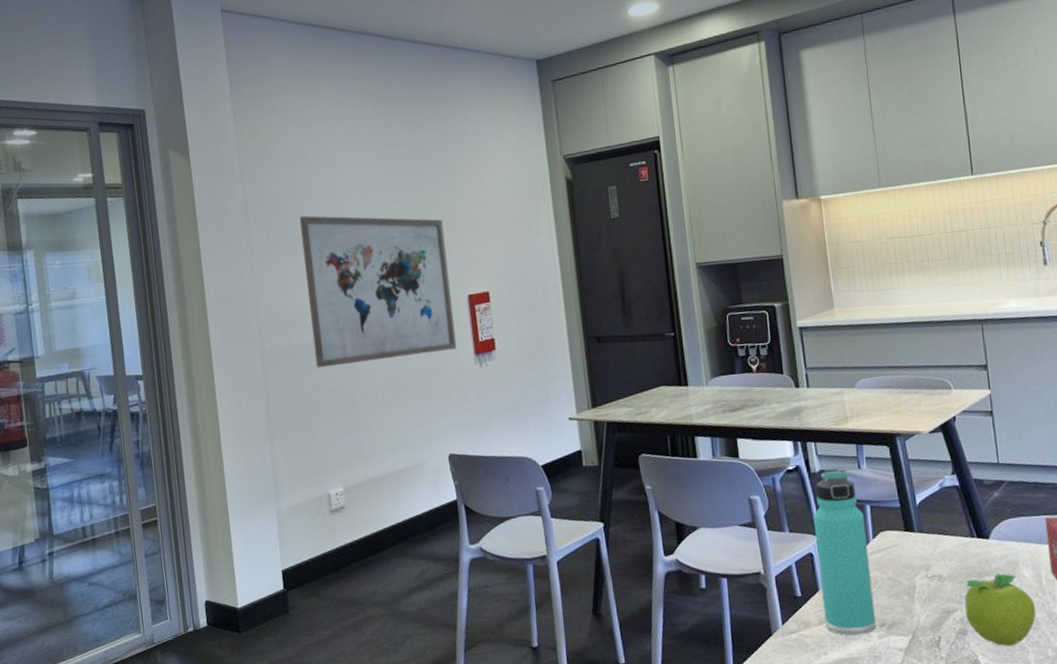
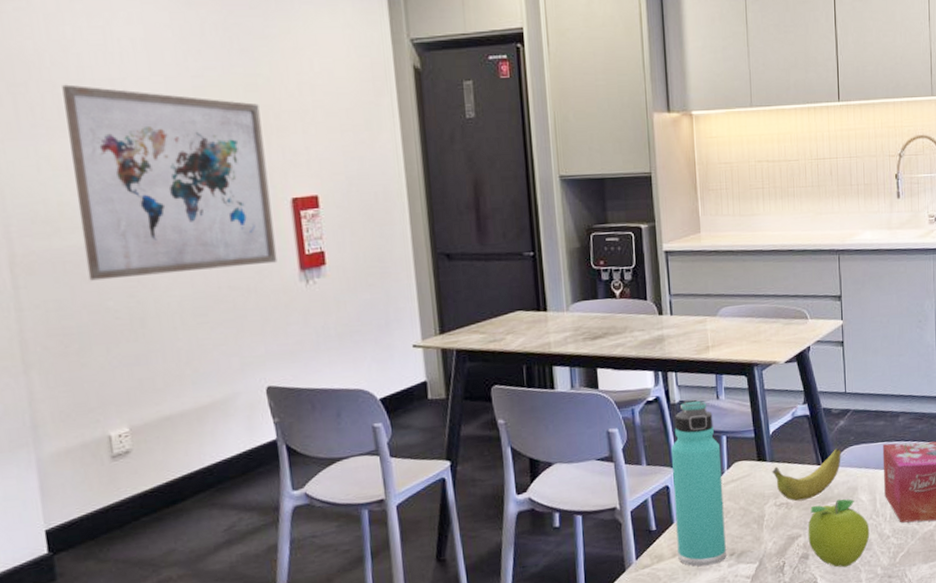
banana: none [921,520,998,575] -> present [772,448,841,502]

